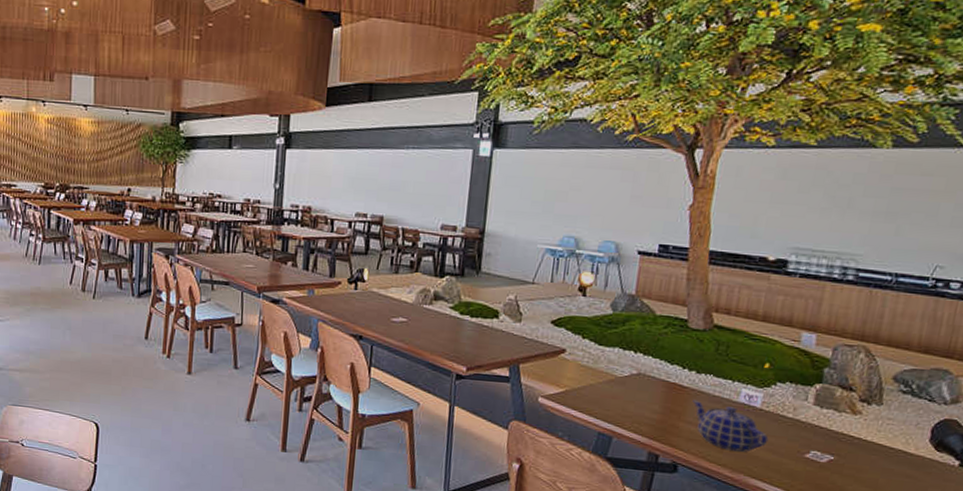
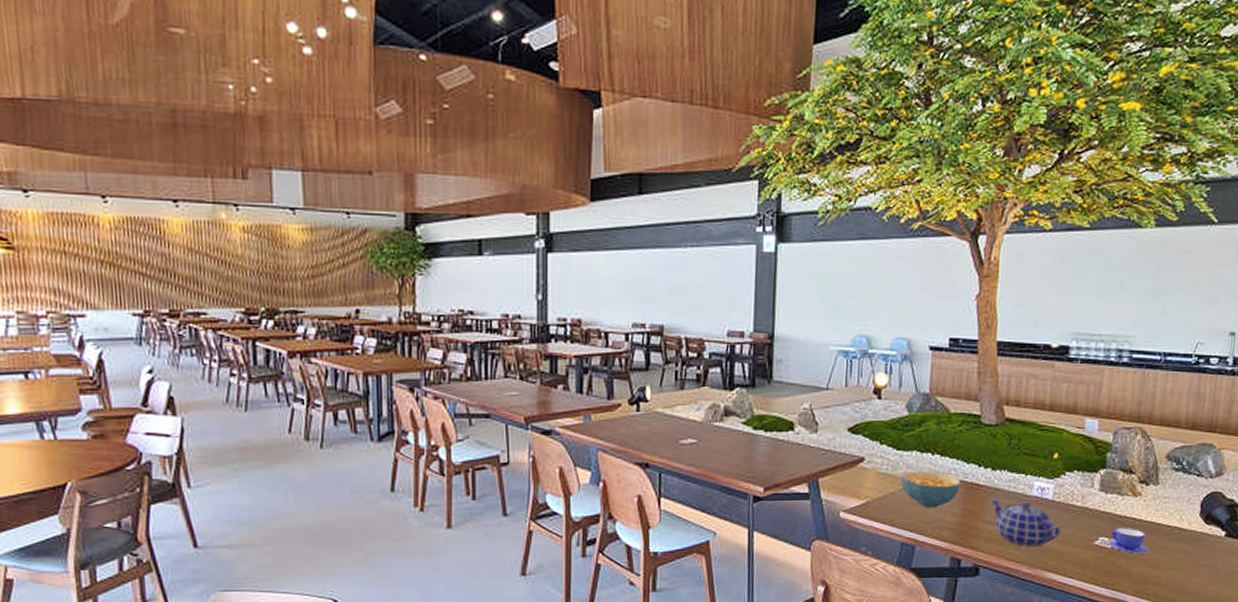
cereal bowl: none [600,366,663,404] -> present [900,471,961,509]
teacup: none [821,443,869,473] -> present [1108,528,1150,554]

